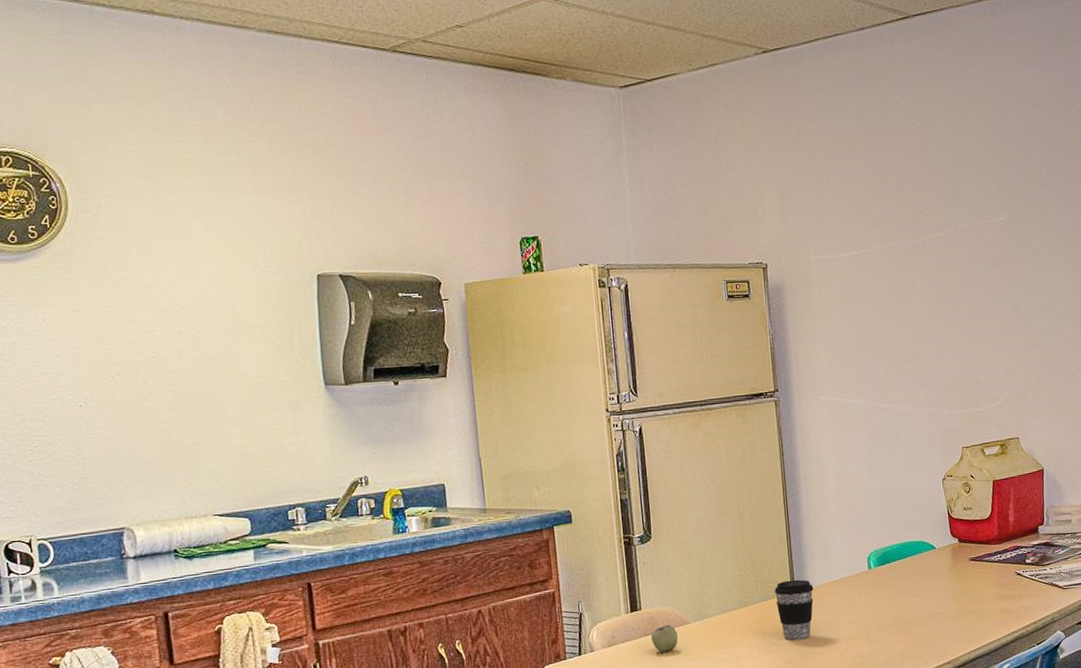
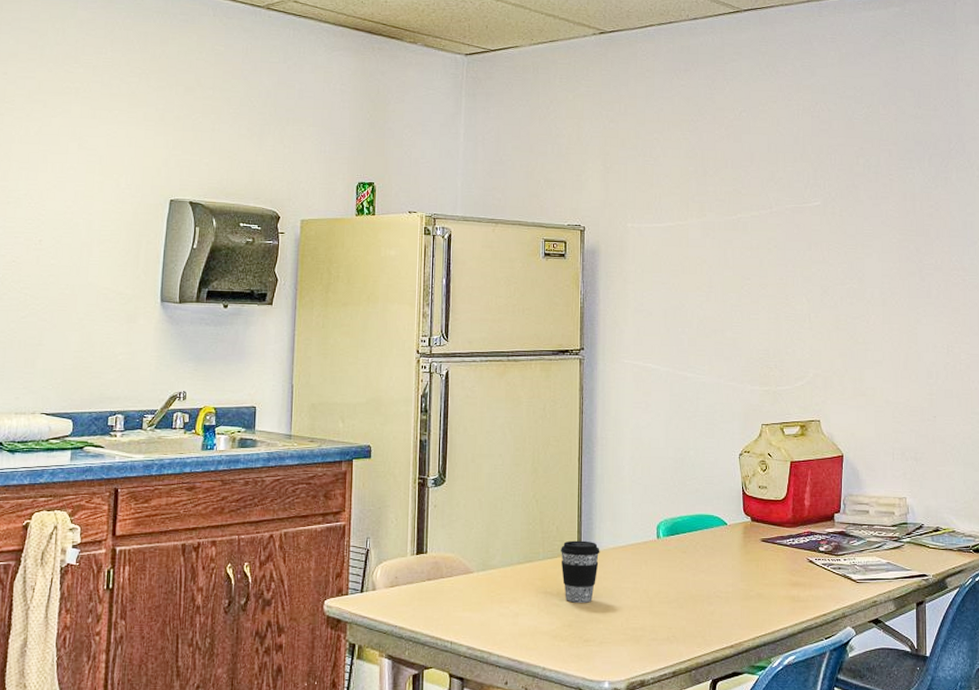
apple: present [651,624,678,653] -> none [433,571,460,600]

